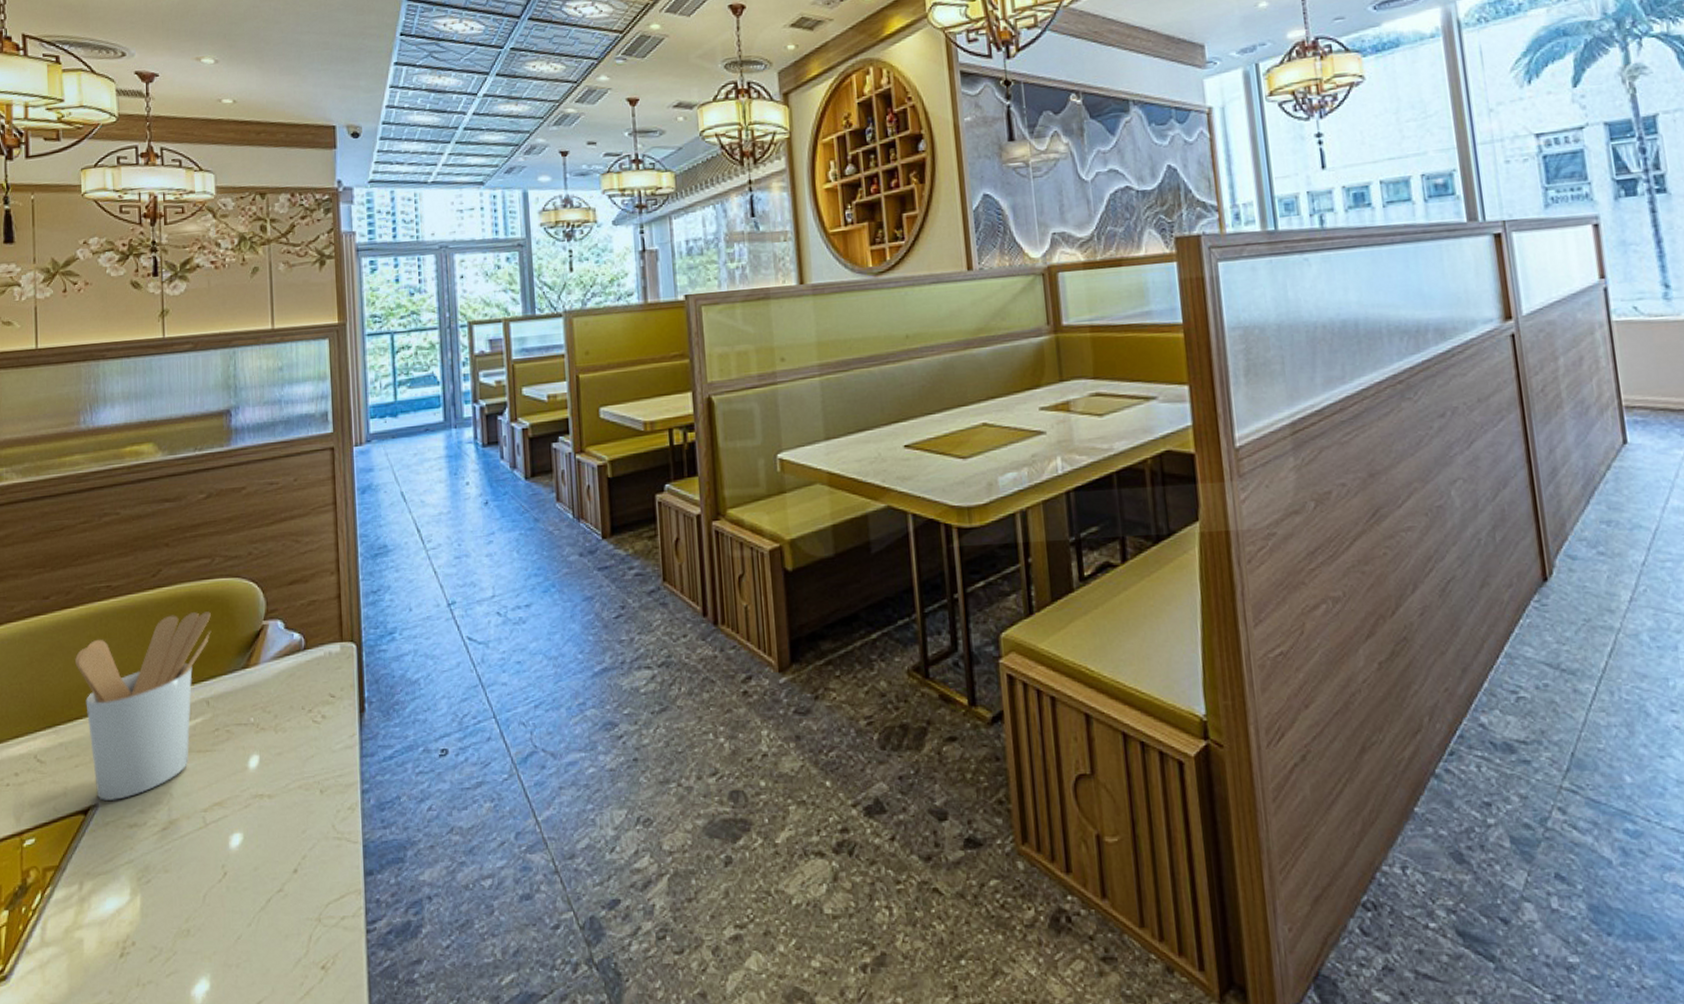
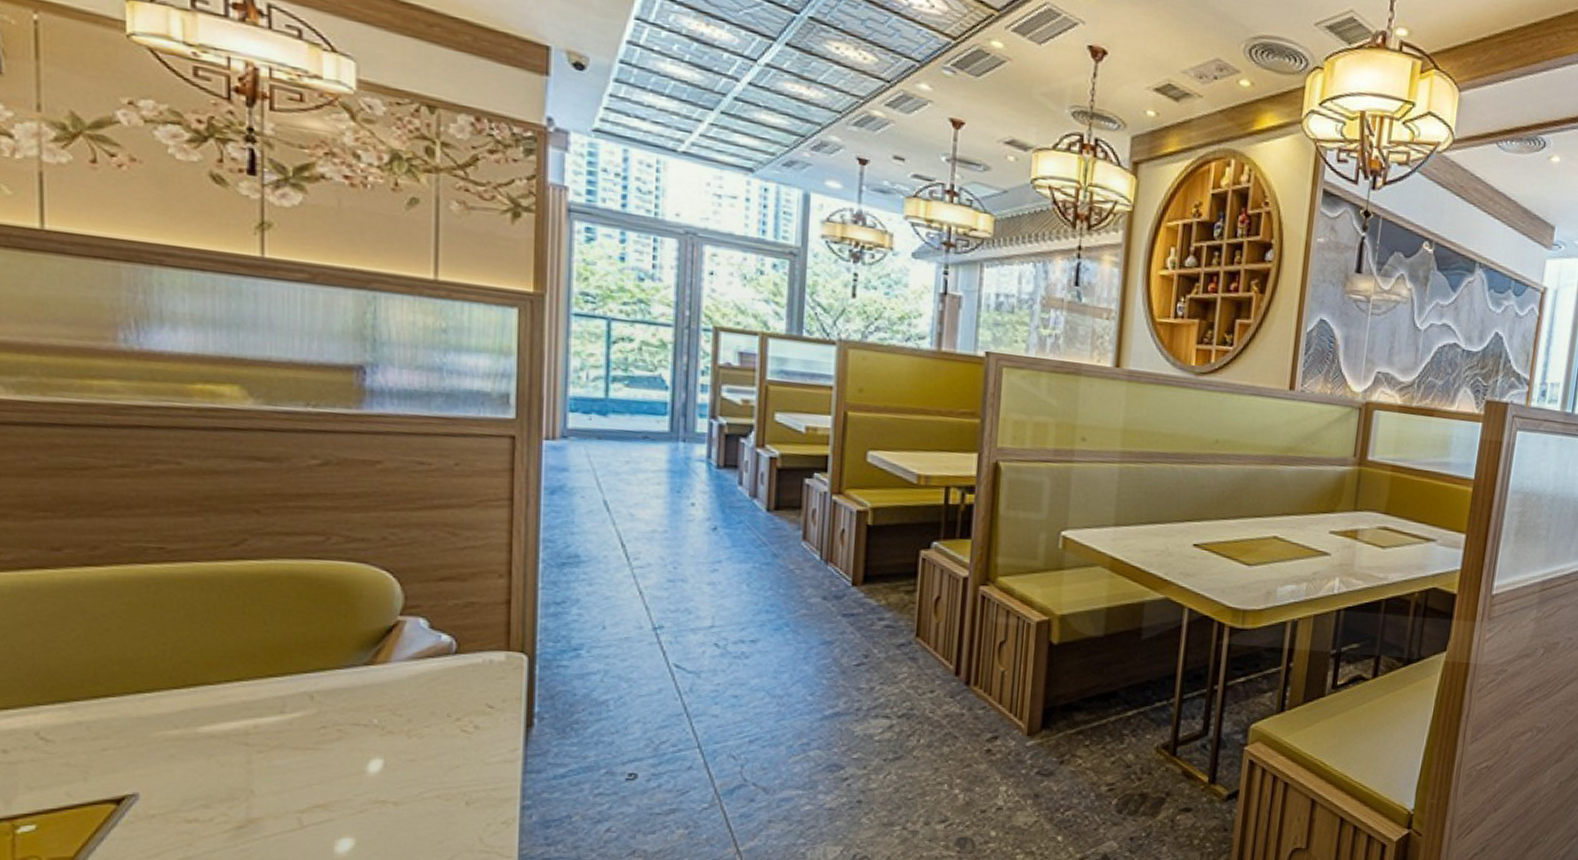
utensil holder: present [74,611,211,801] -> none [103,593,321,792]

